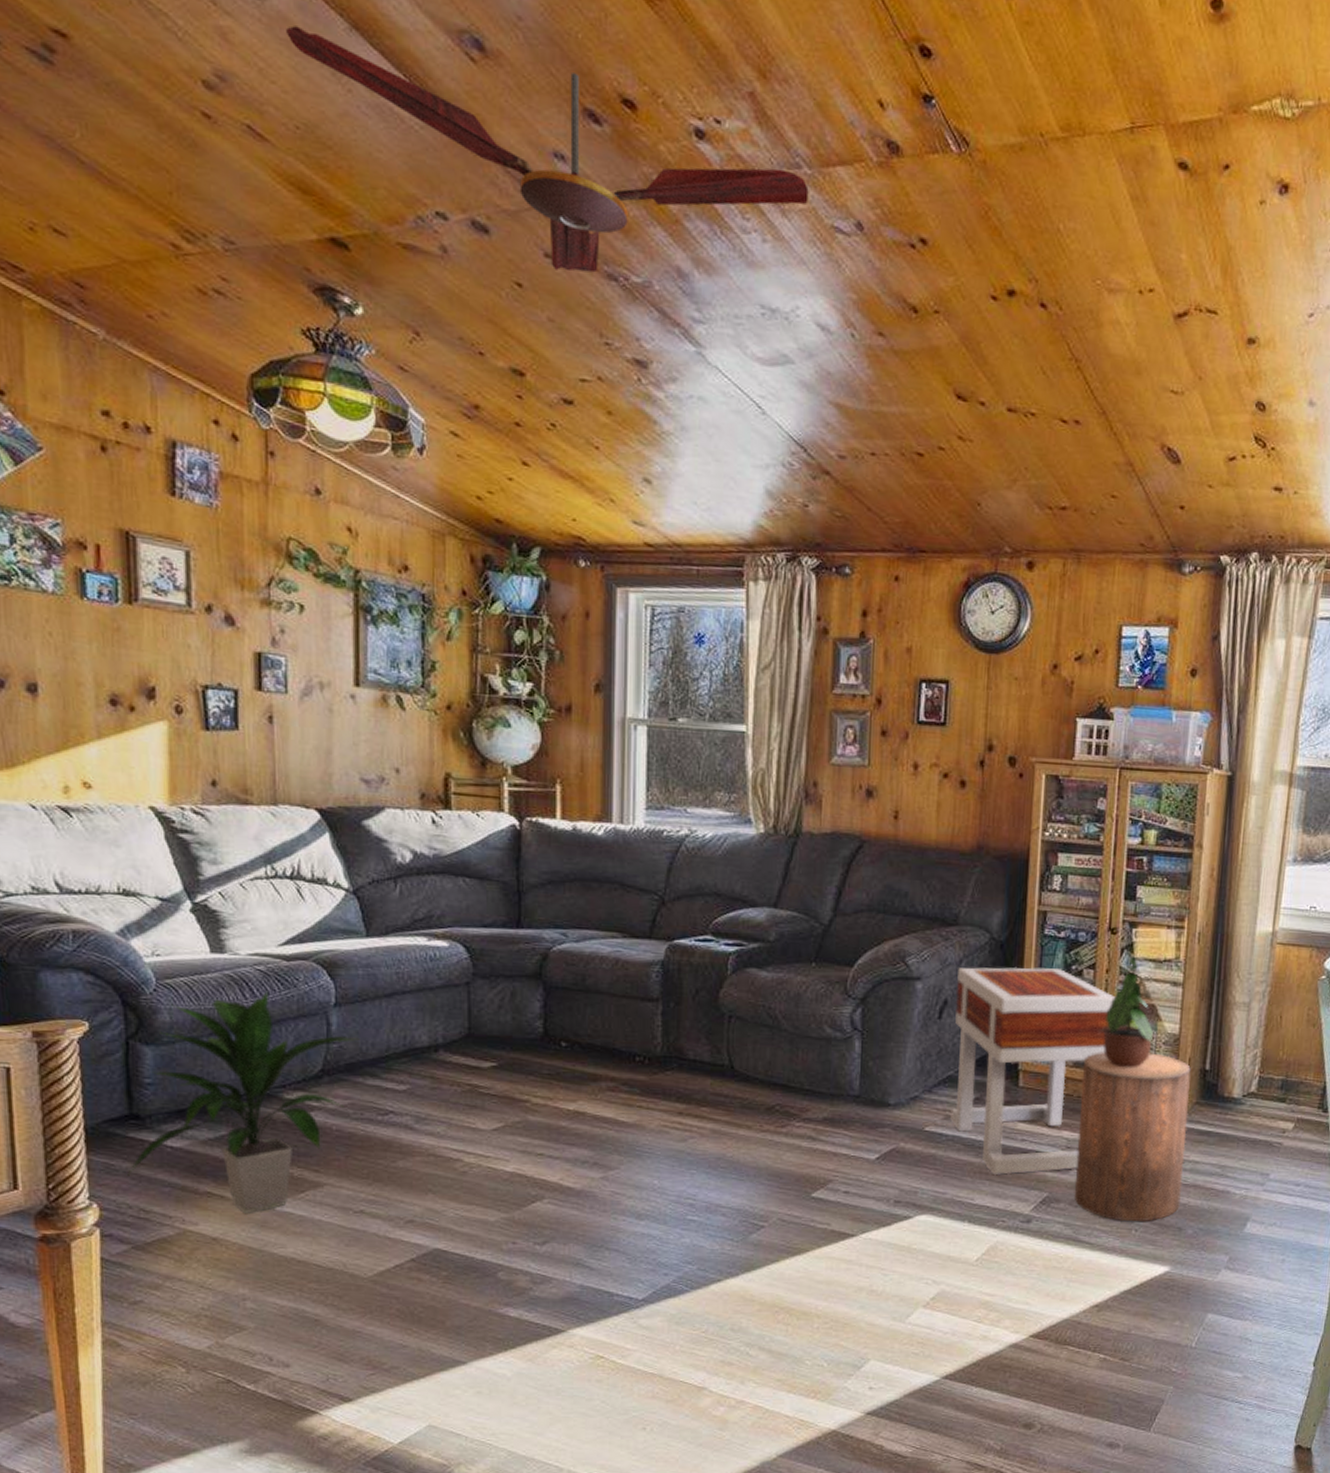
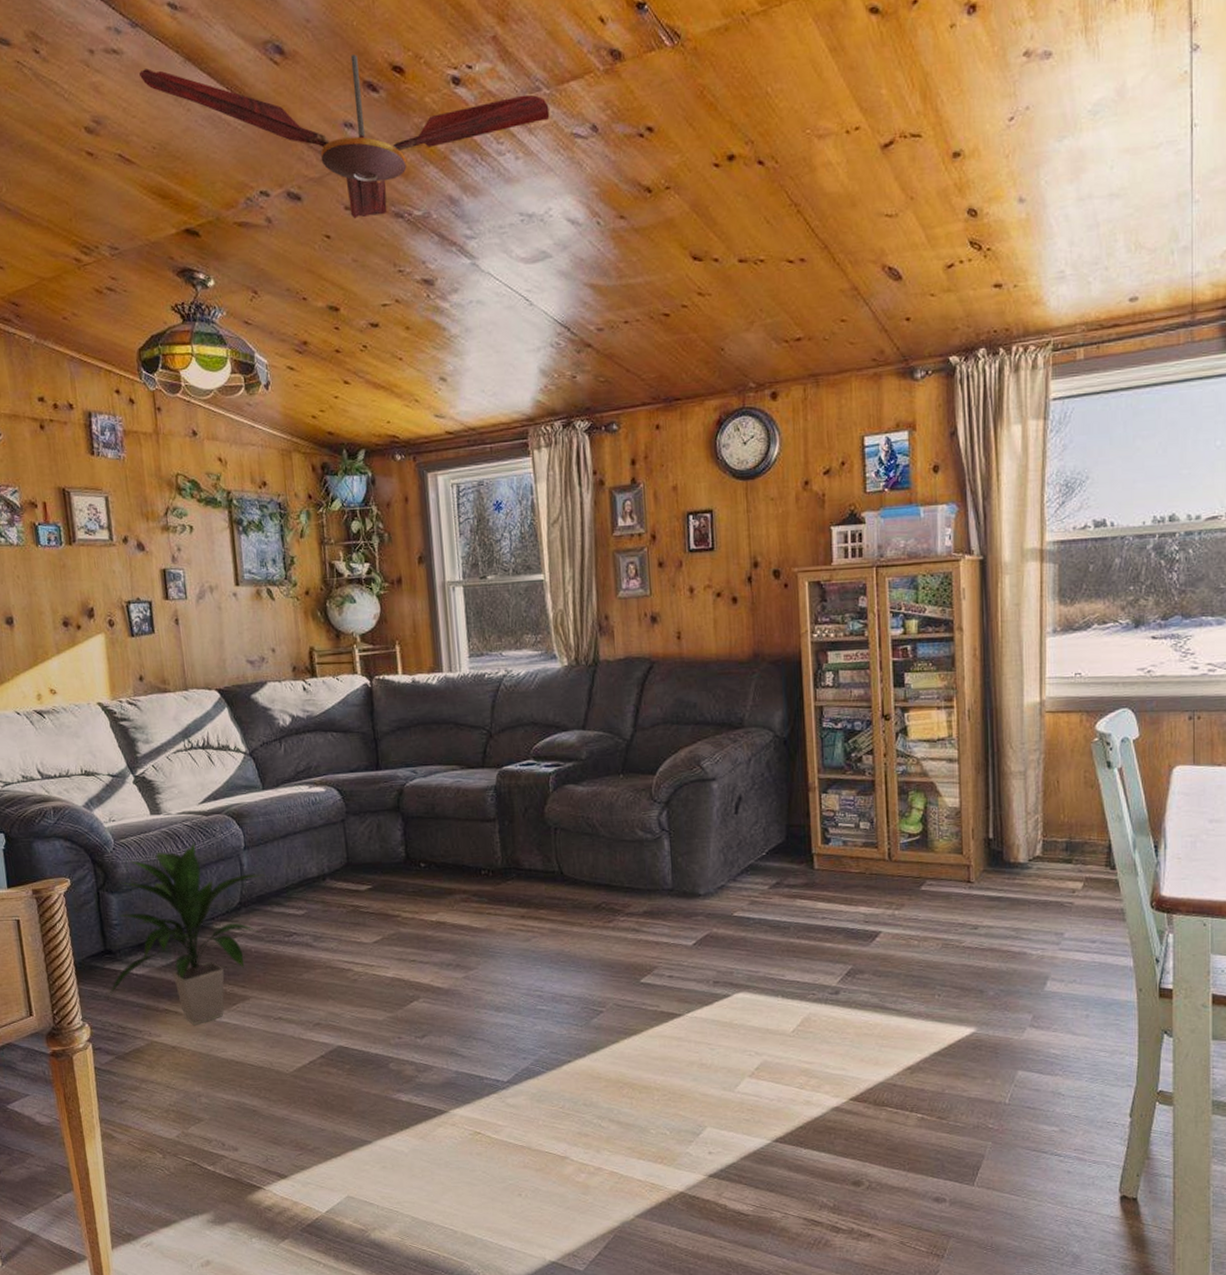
side table: present [950,967,1116,1176] -> none [747,757,896,953]
stool: present [1074,1052,1191,1221] -> none [871,827,980,987]
potted plant: present [1099,956,1153,1068] -> none [884,738,935,844]

